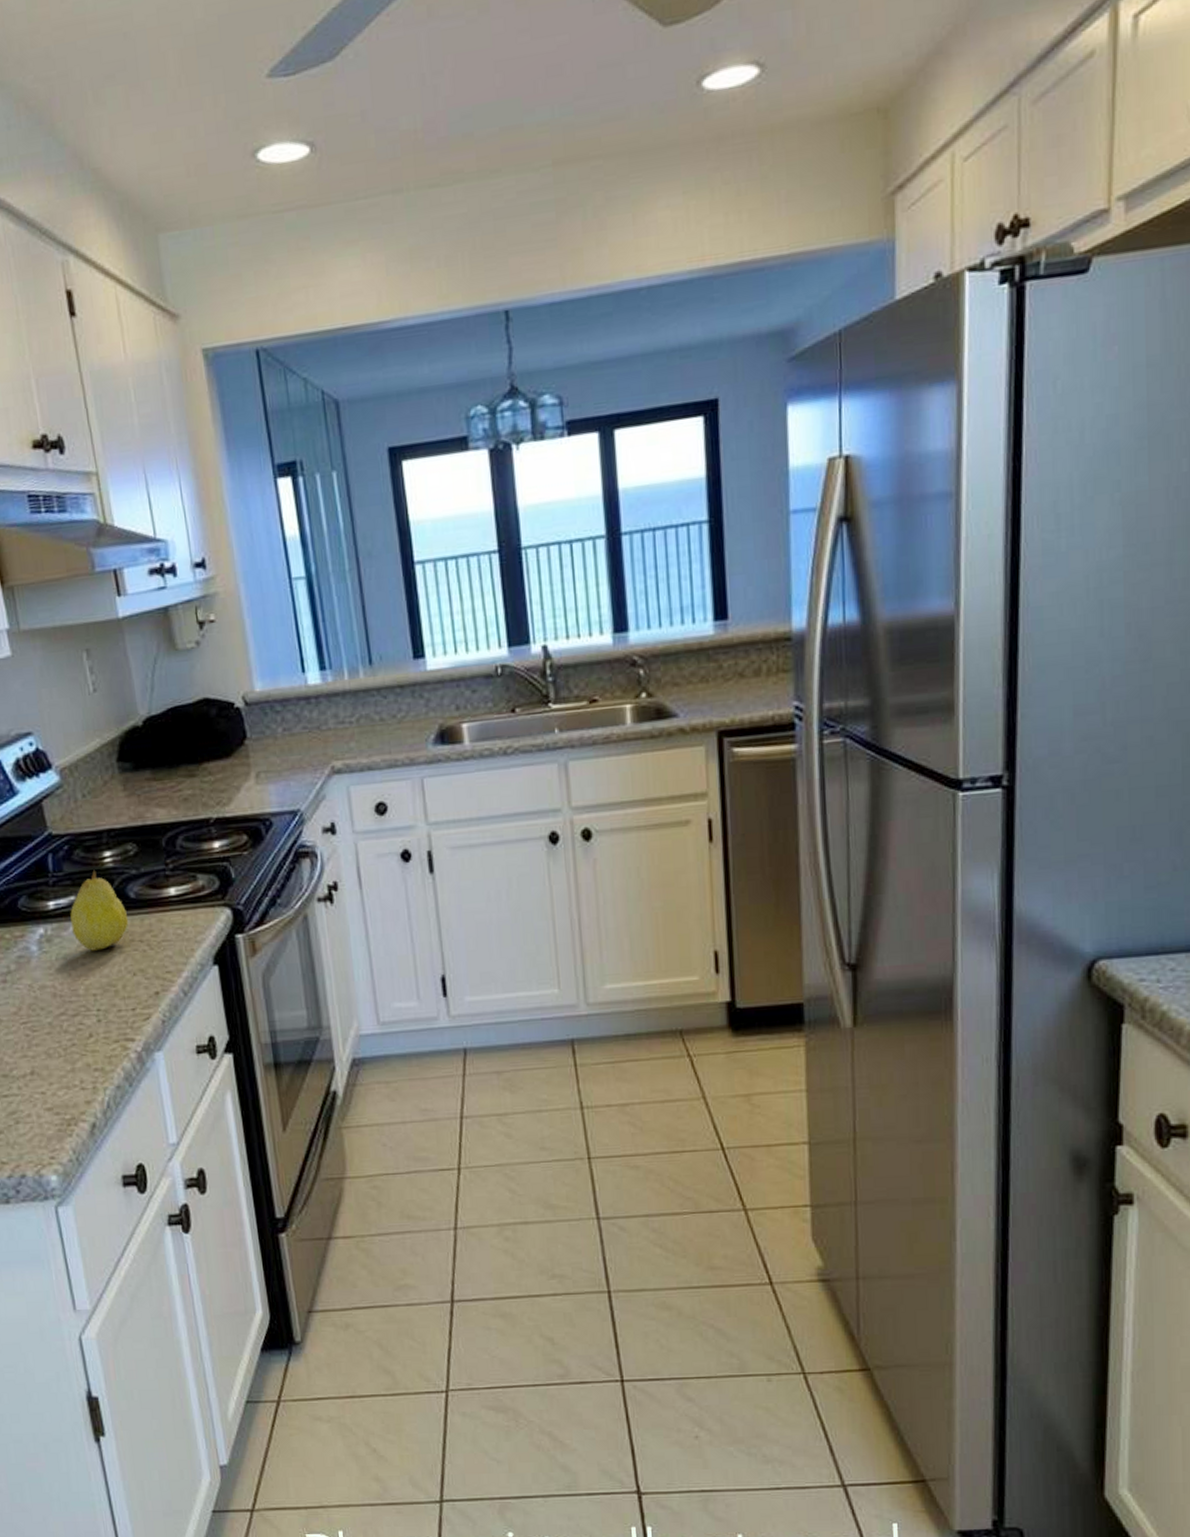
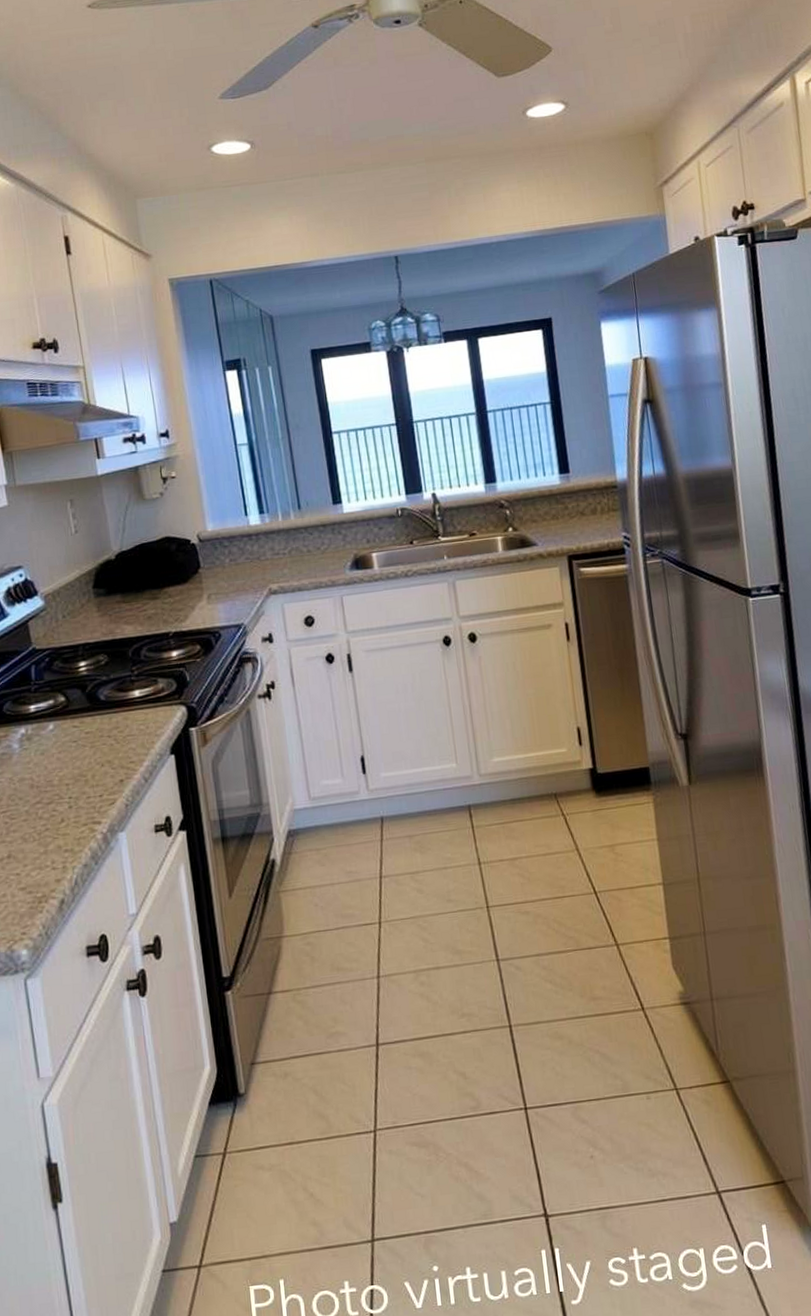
fruit: present [70,870,129,951] -> none [48,677,99,747]

